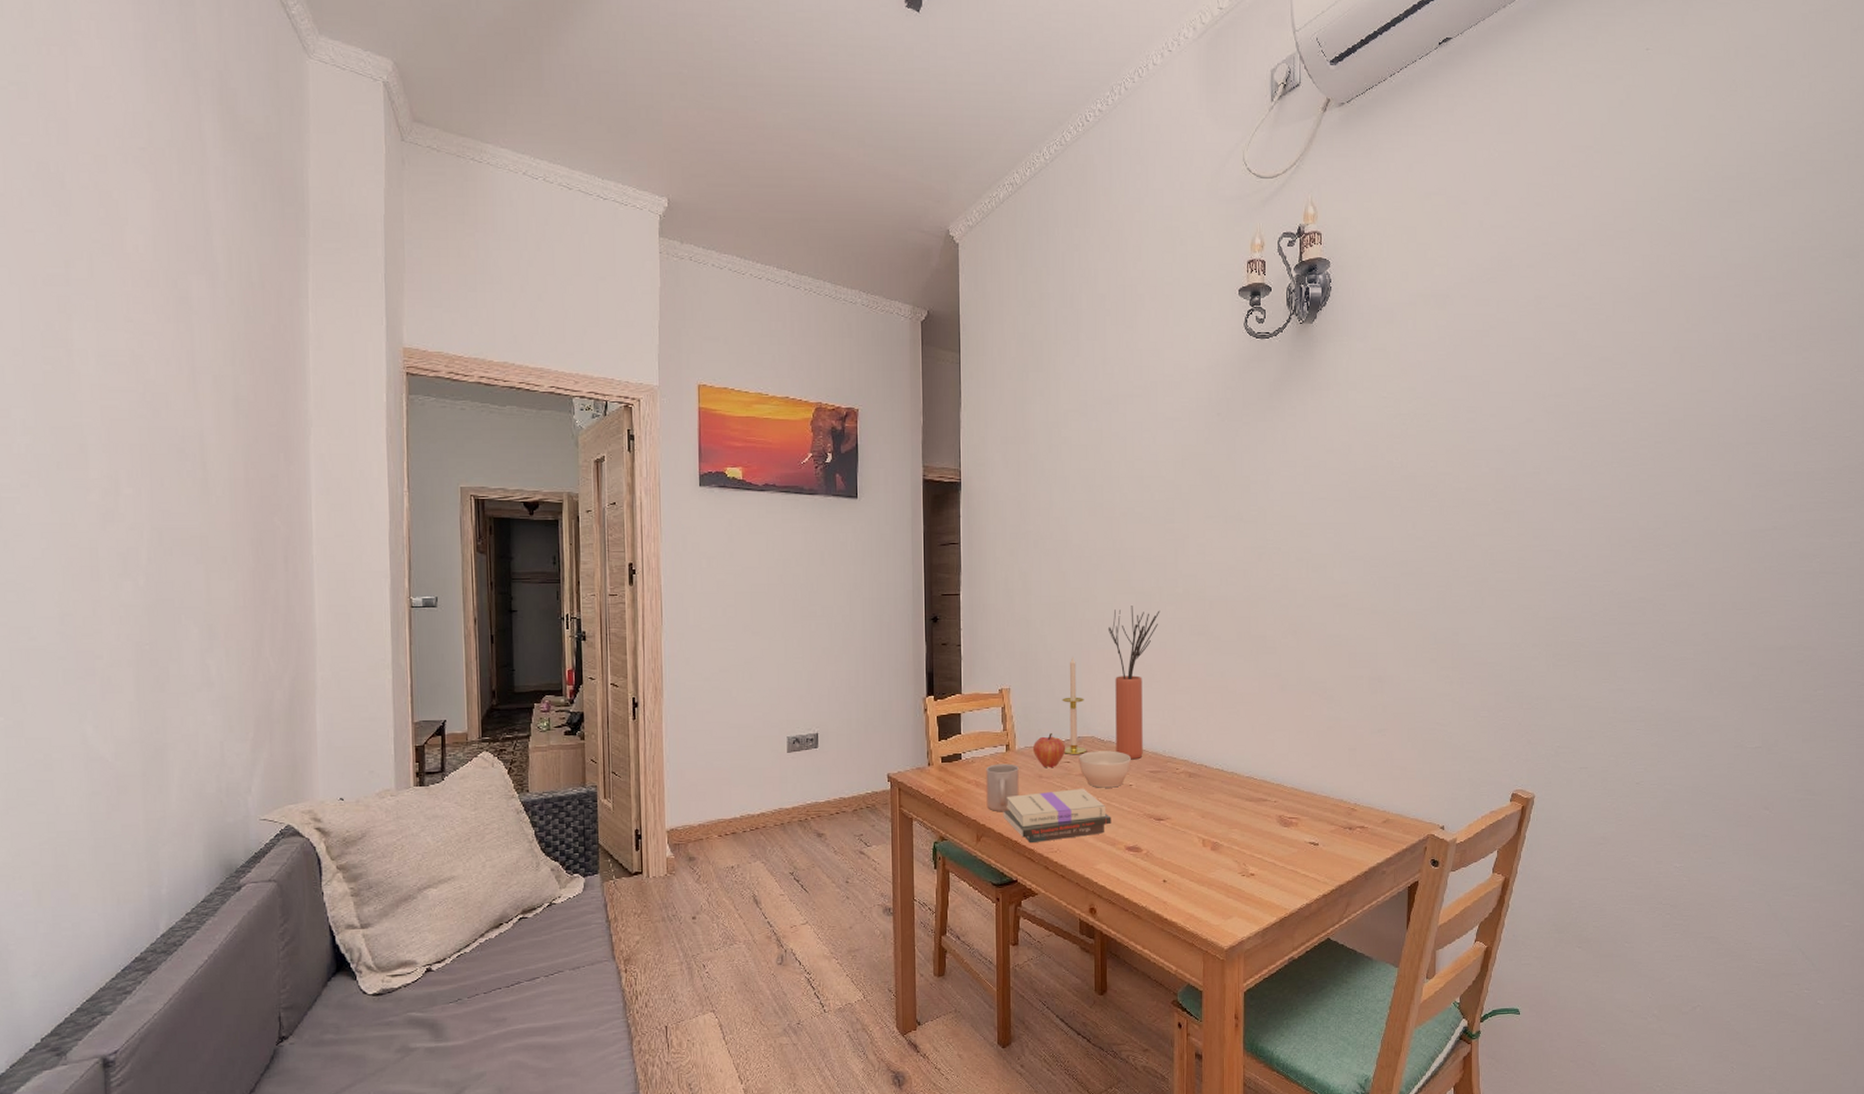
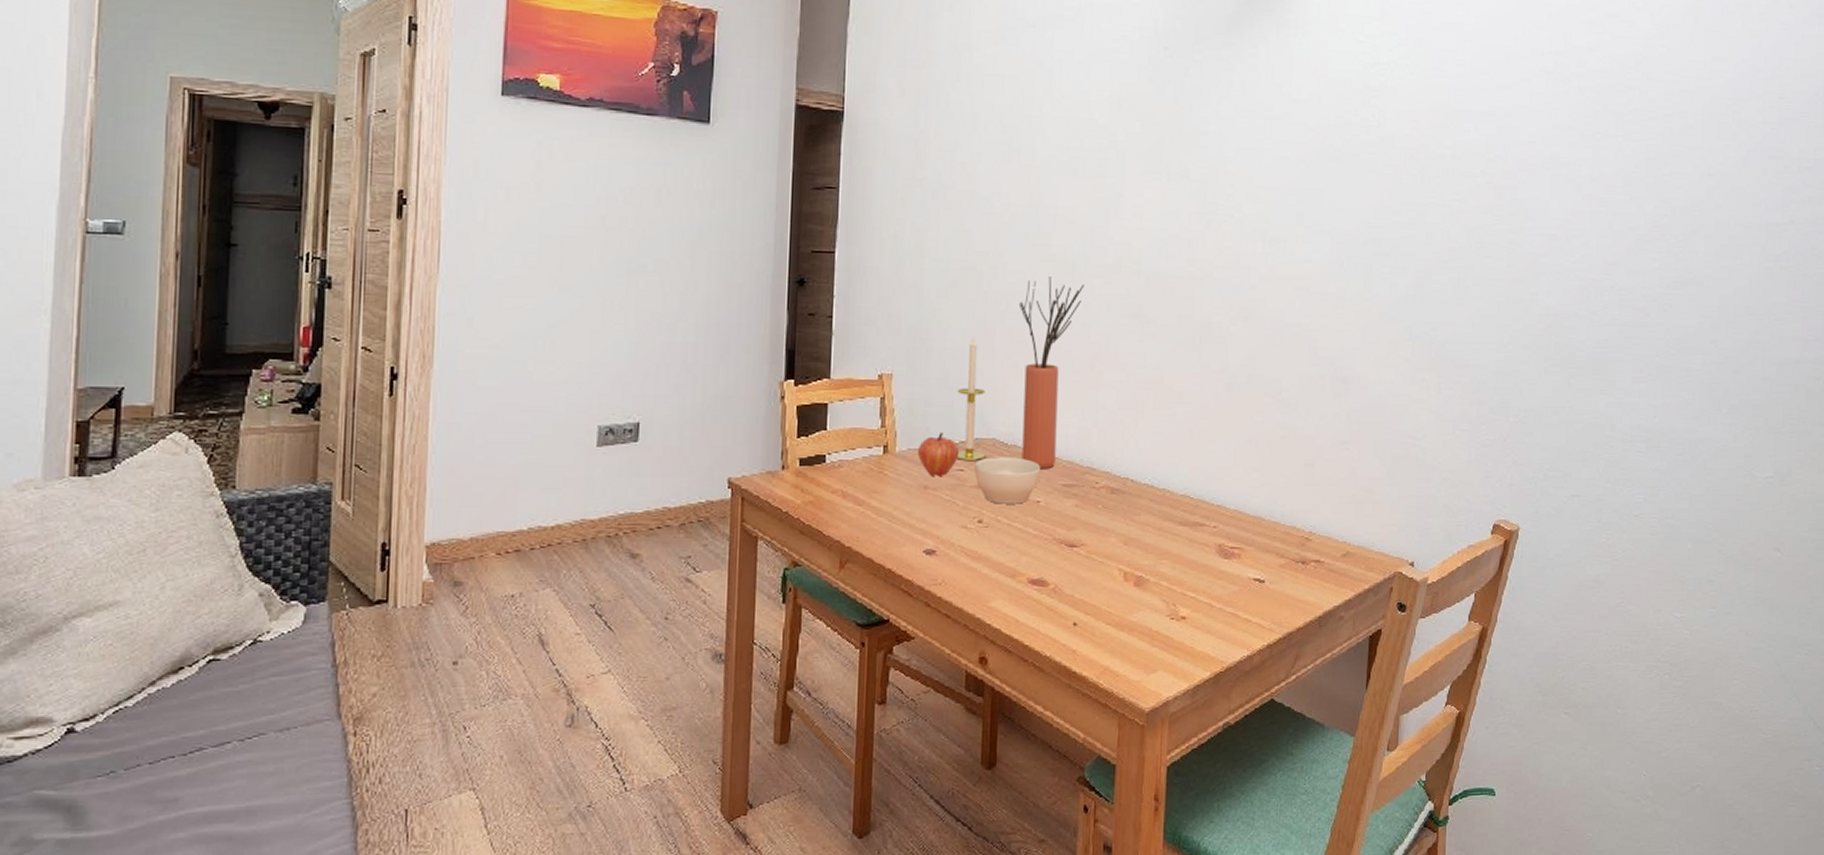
mug: present [986,763,1019,811] -> none [854,469,898,530]
books: present [1003,789,1112,844] -> none [875,504,1012,573]

